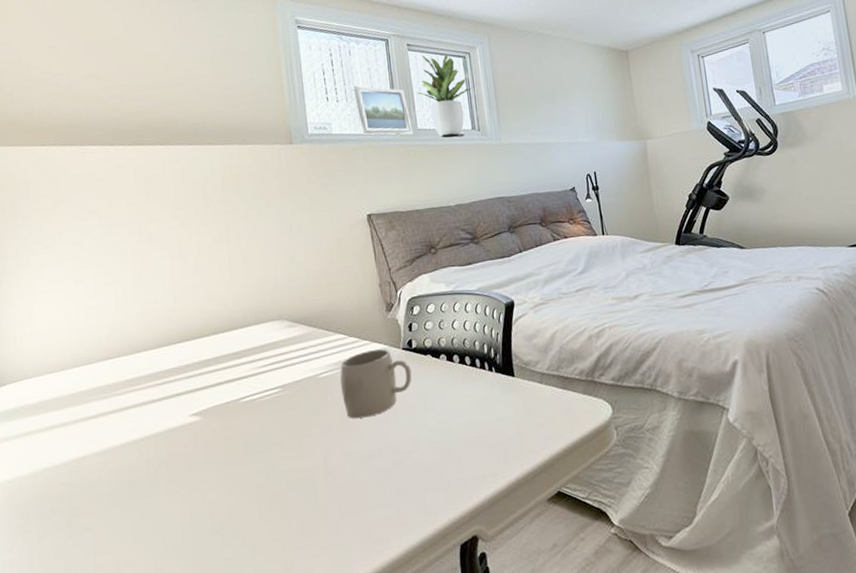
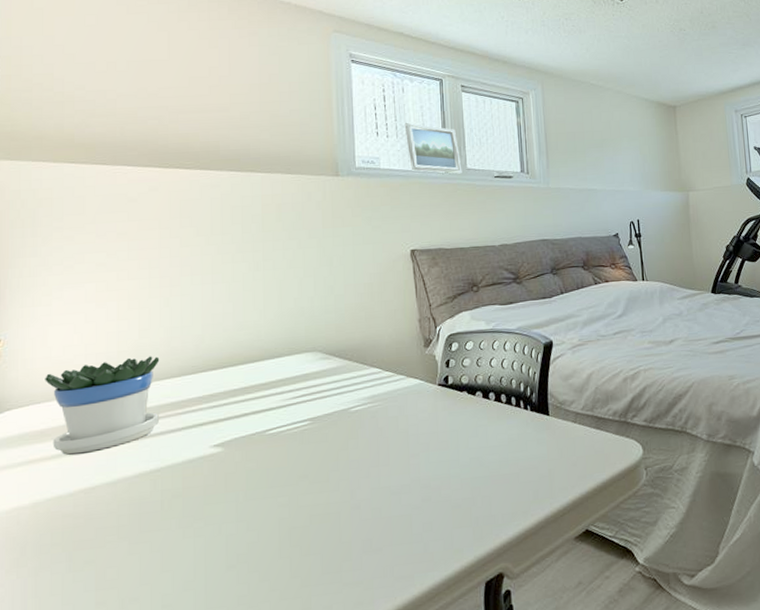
flowerpot: none [34,329,141,427] -> present [45,356,160,456]
mug: present [340,349,412,419] -> none [372,384,447,454]
potted plant: present [417,54,471,138] -> none [469,97,522,180]

